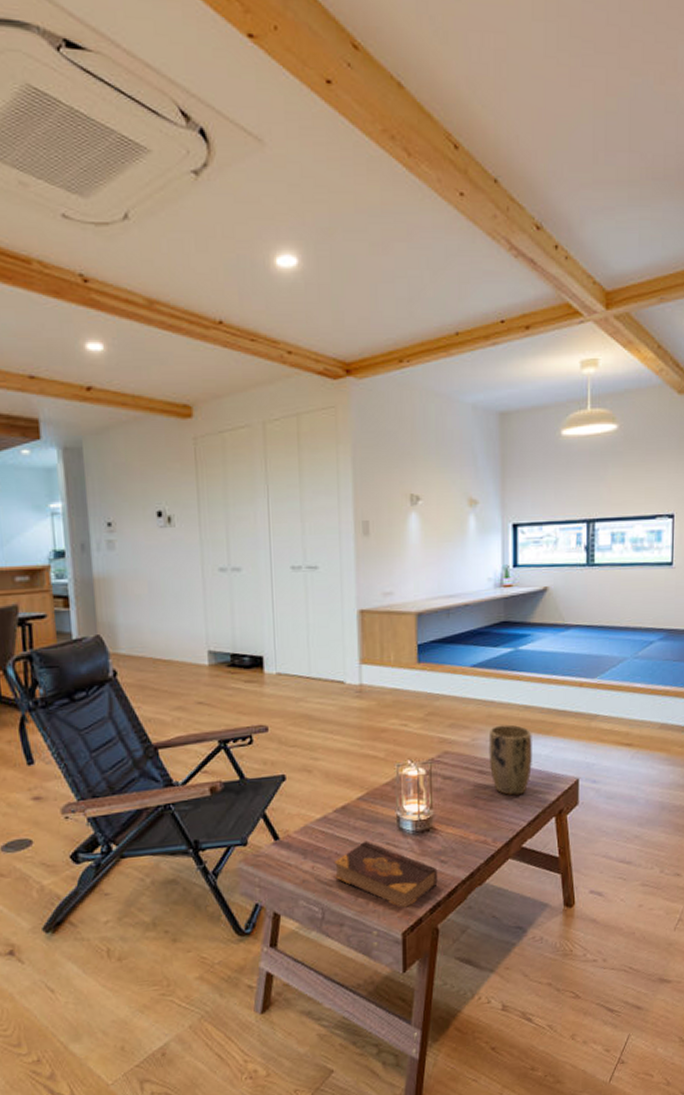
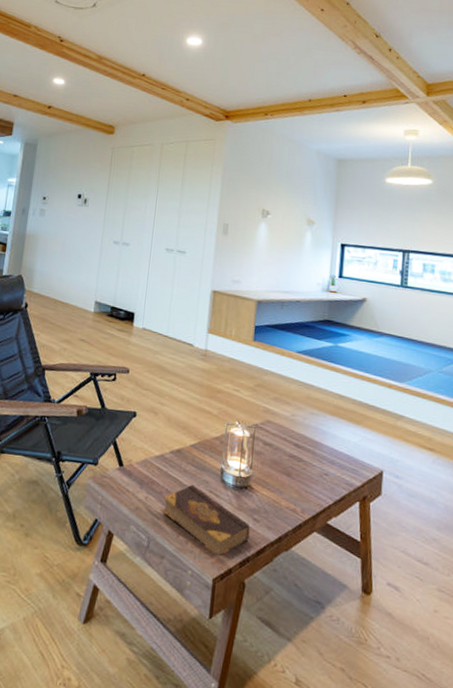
plant pot: present [488,724,532,796] -> none [304,407,344,474]

